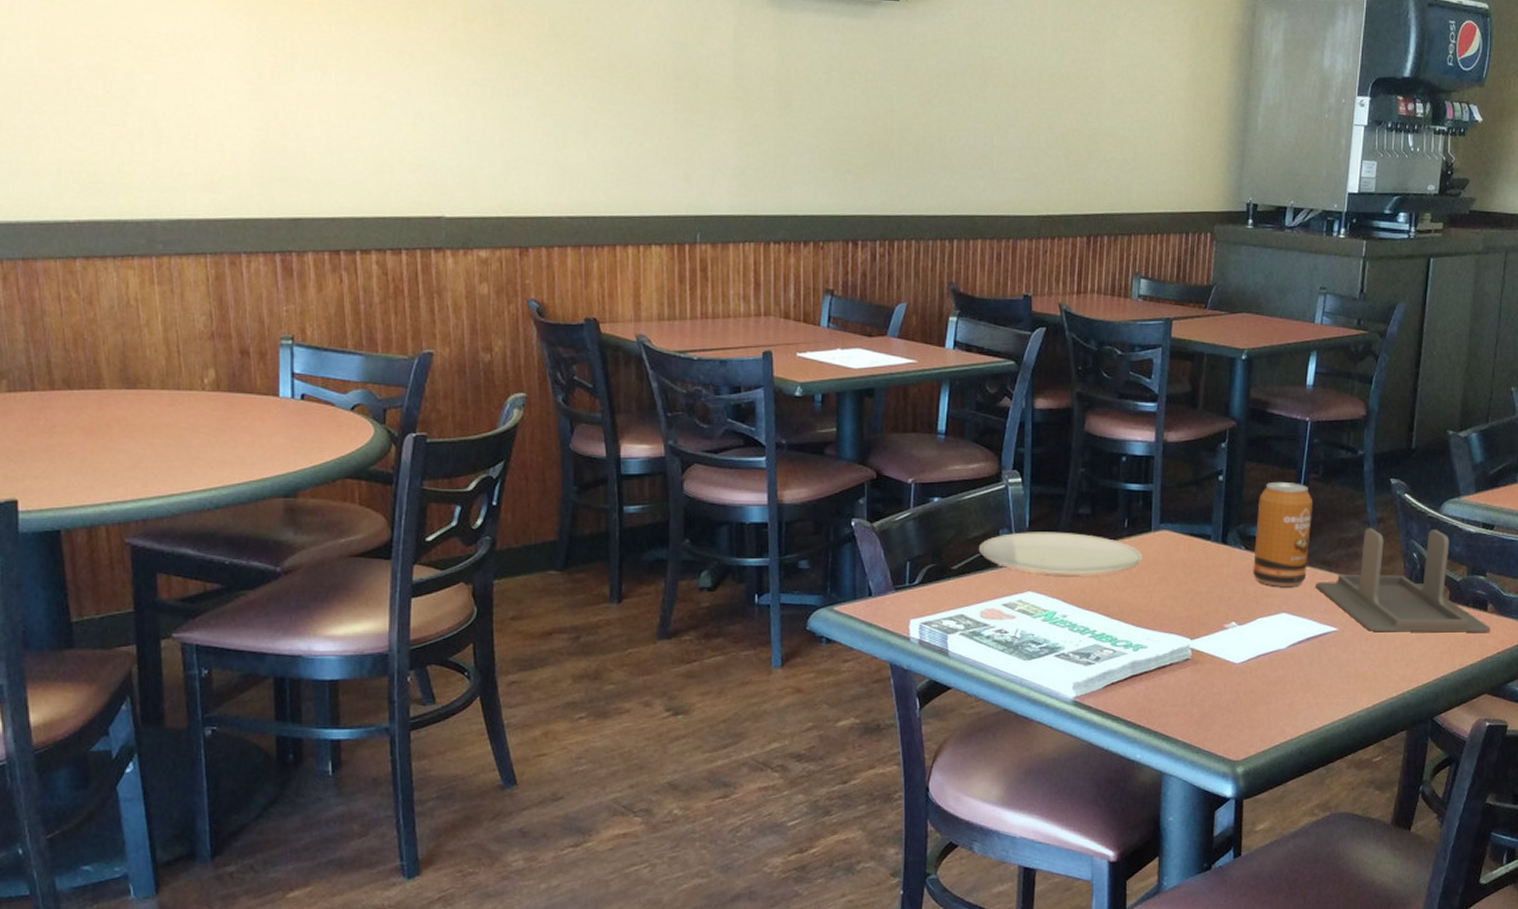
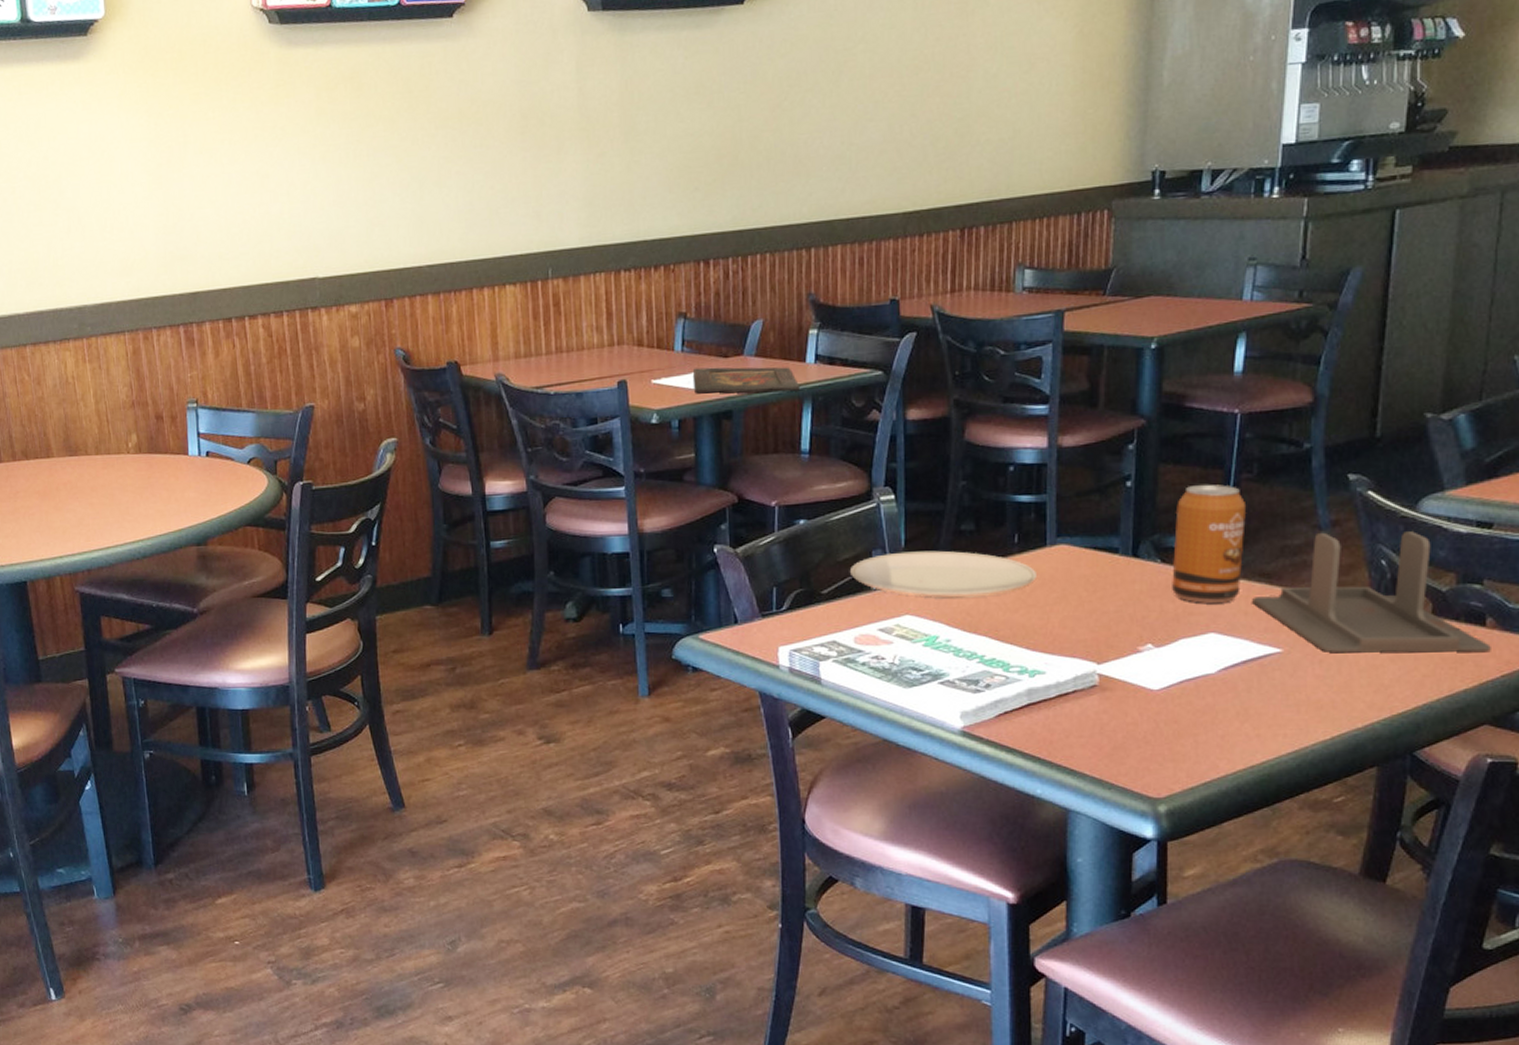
tray: none [837,345,938,374] -> present [692,367,799,394]

